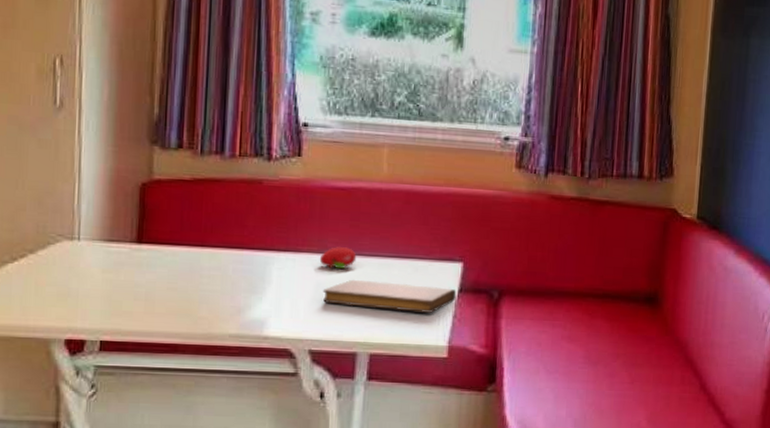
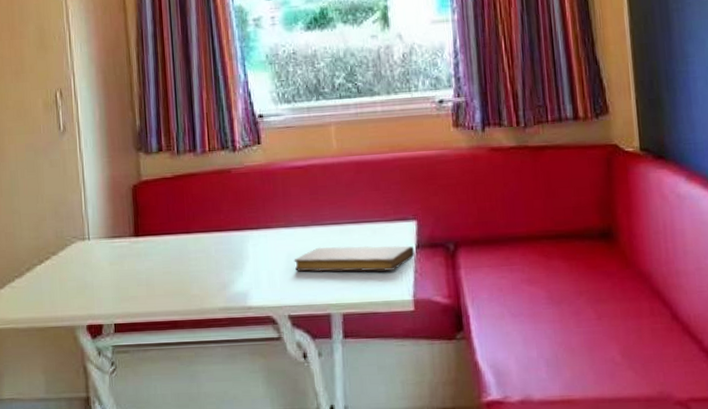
fruit: present [319,247,357,270] -> none [287,219,320,240]

